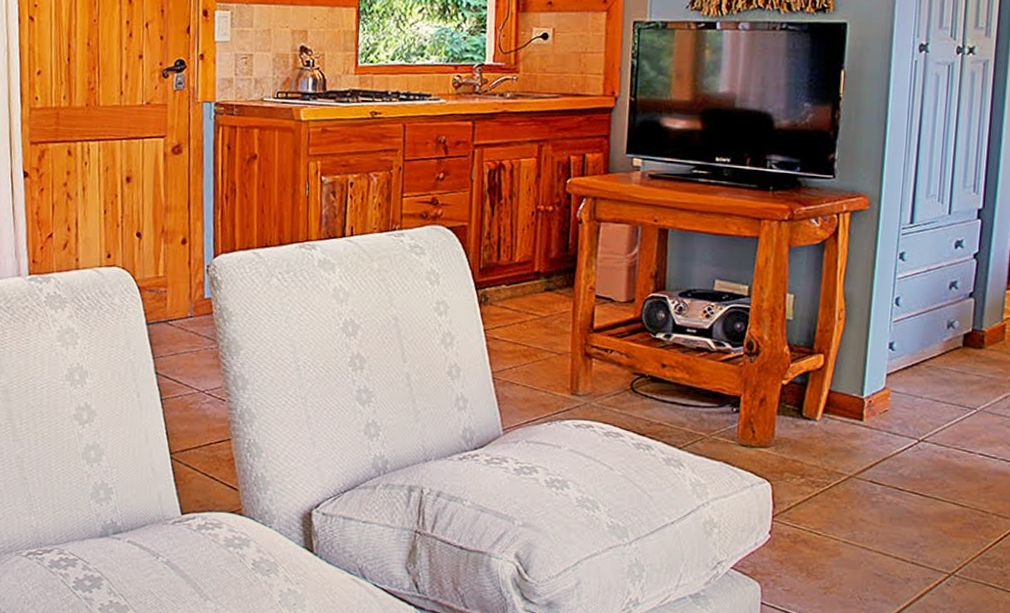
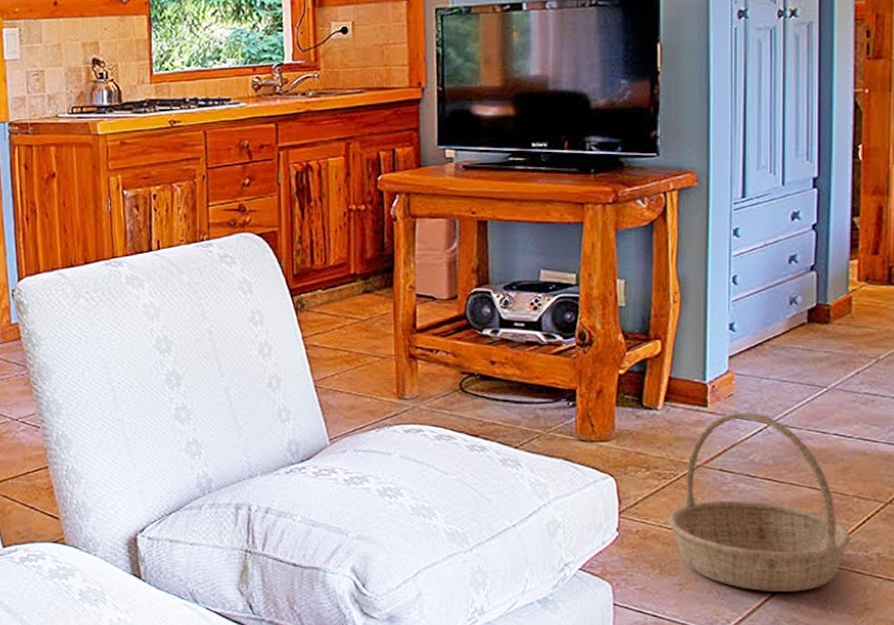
basket: none [819,427,987,602] -> present [669,412,850,592]

